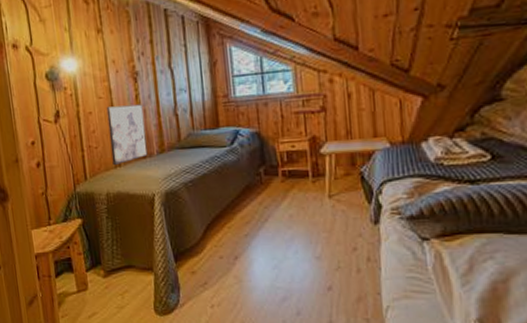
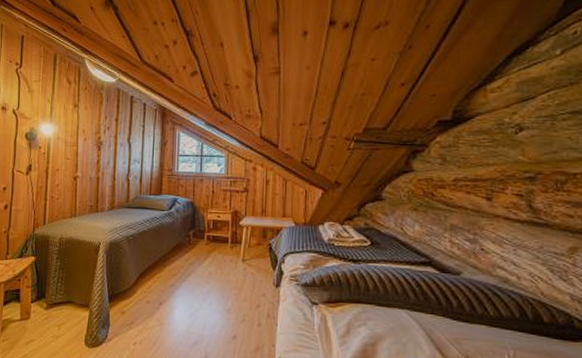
wall art: present [106,104,148,166] -> none [69,166,102,216]

